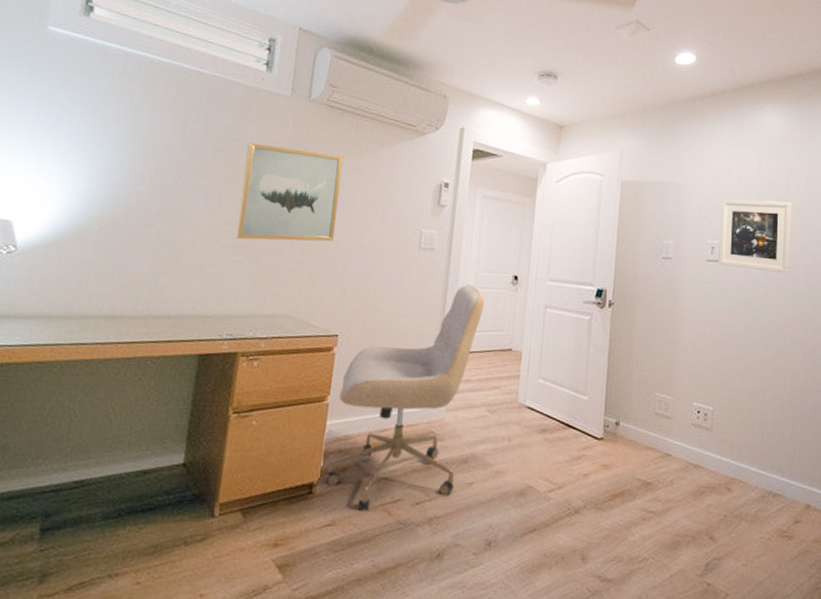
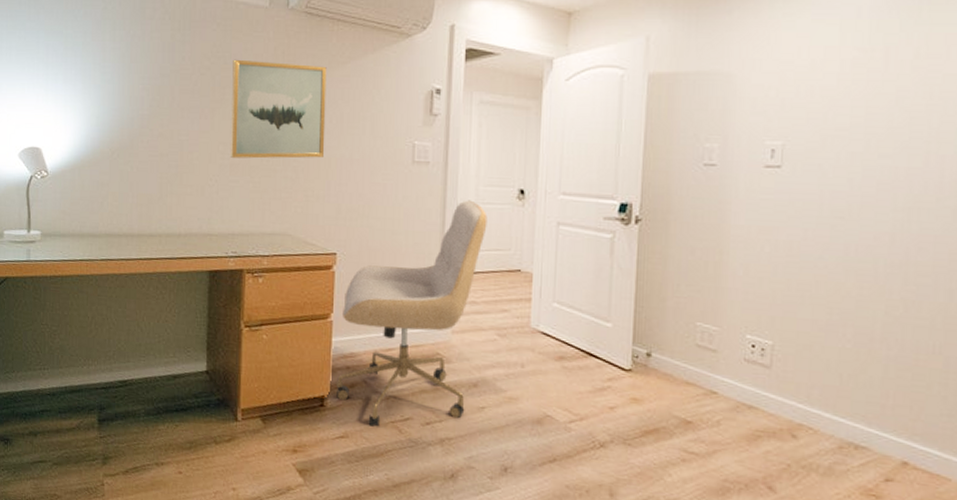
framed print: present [719,199,793,274] -> none [782,86,892,181]

